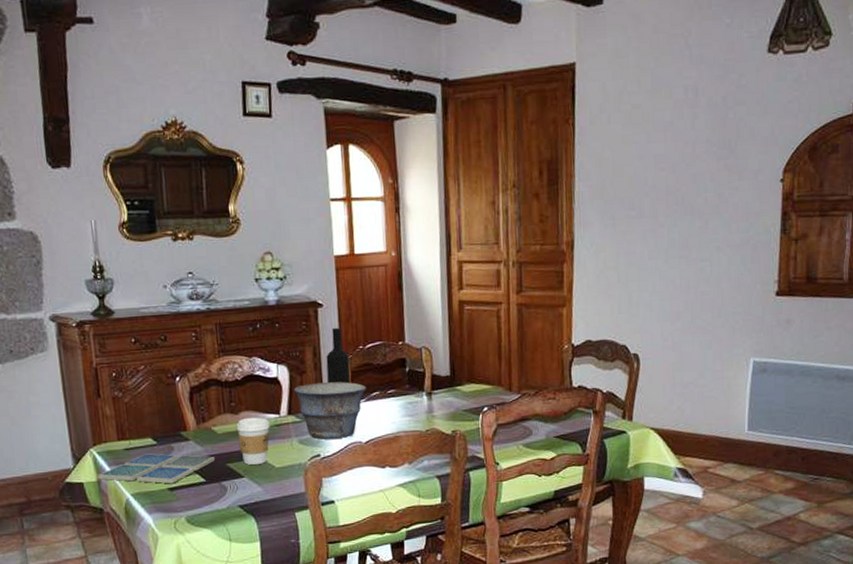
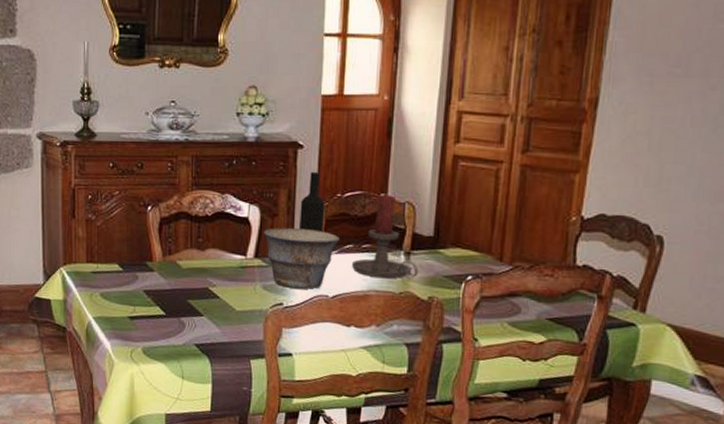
drink coaster: present [98,453,216,484] -> none [65,279,177,313]
coffee cup: present [236,417,270,465] -> none [201,255,235,305]
candle holder: none [380,342,441,420] -> present [352,195,419,279]

